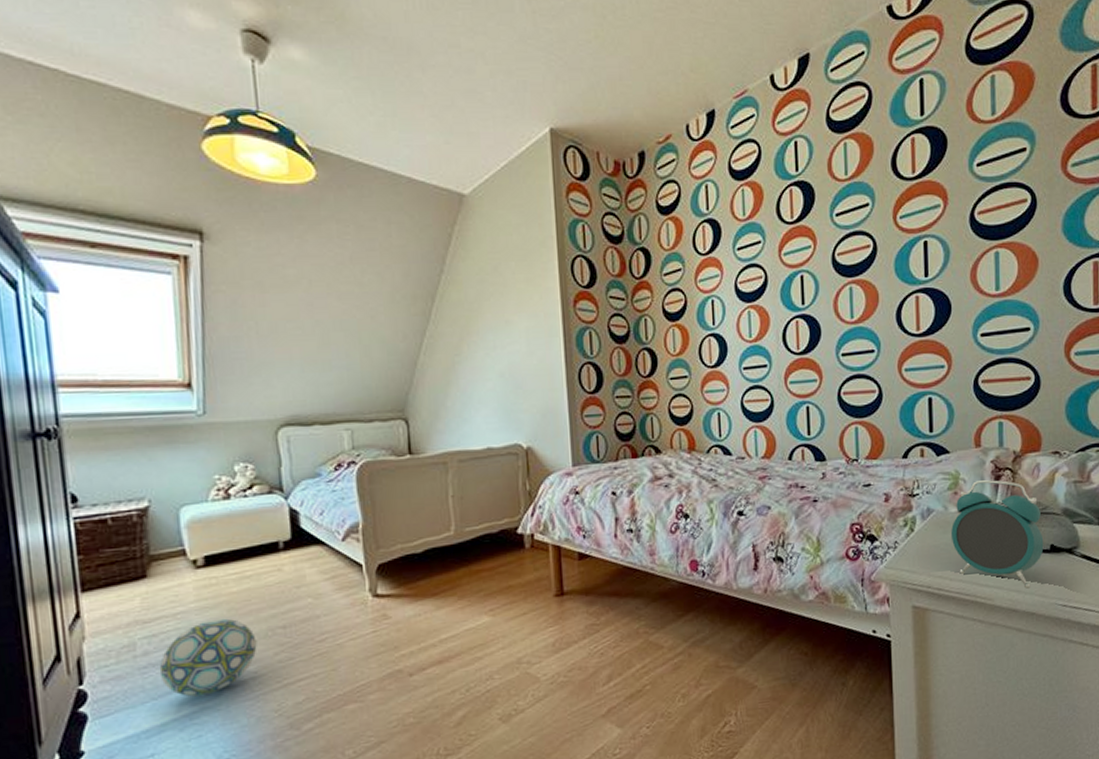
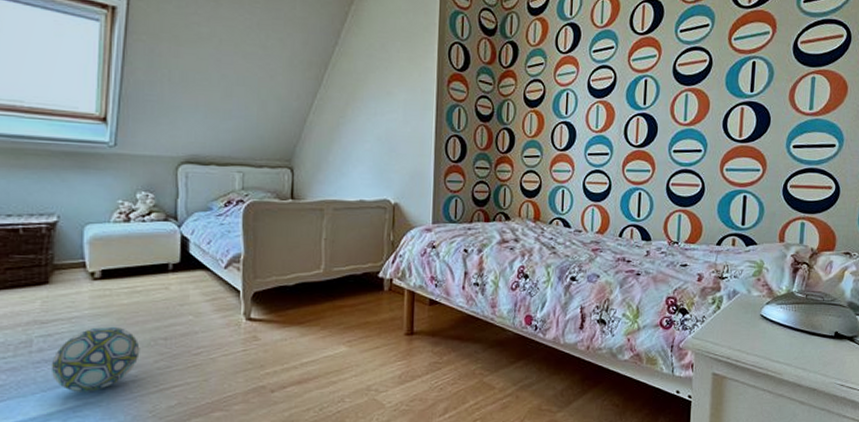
alarm clock: present [951,480,1044,589] -> none [752,271,830,367]

